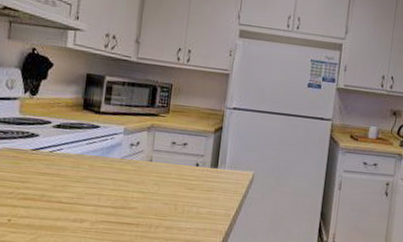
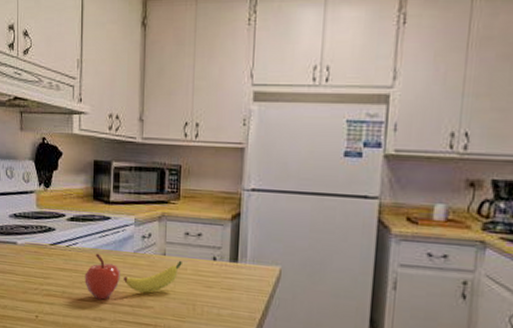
fruit: none [67,158,168,202] -> present [85,253,182,300]

